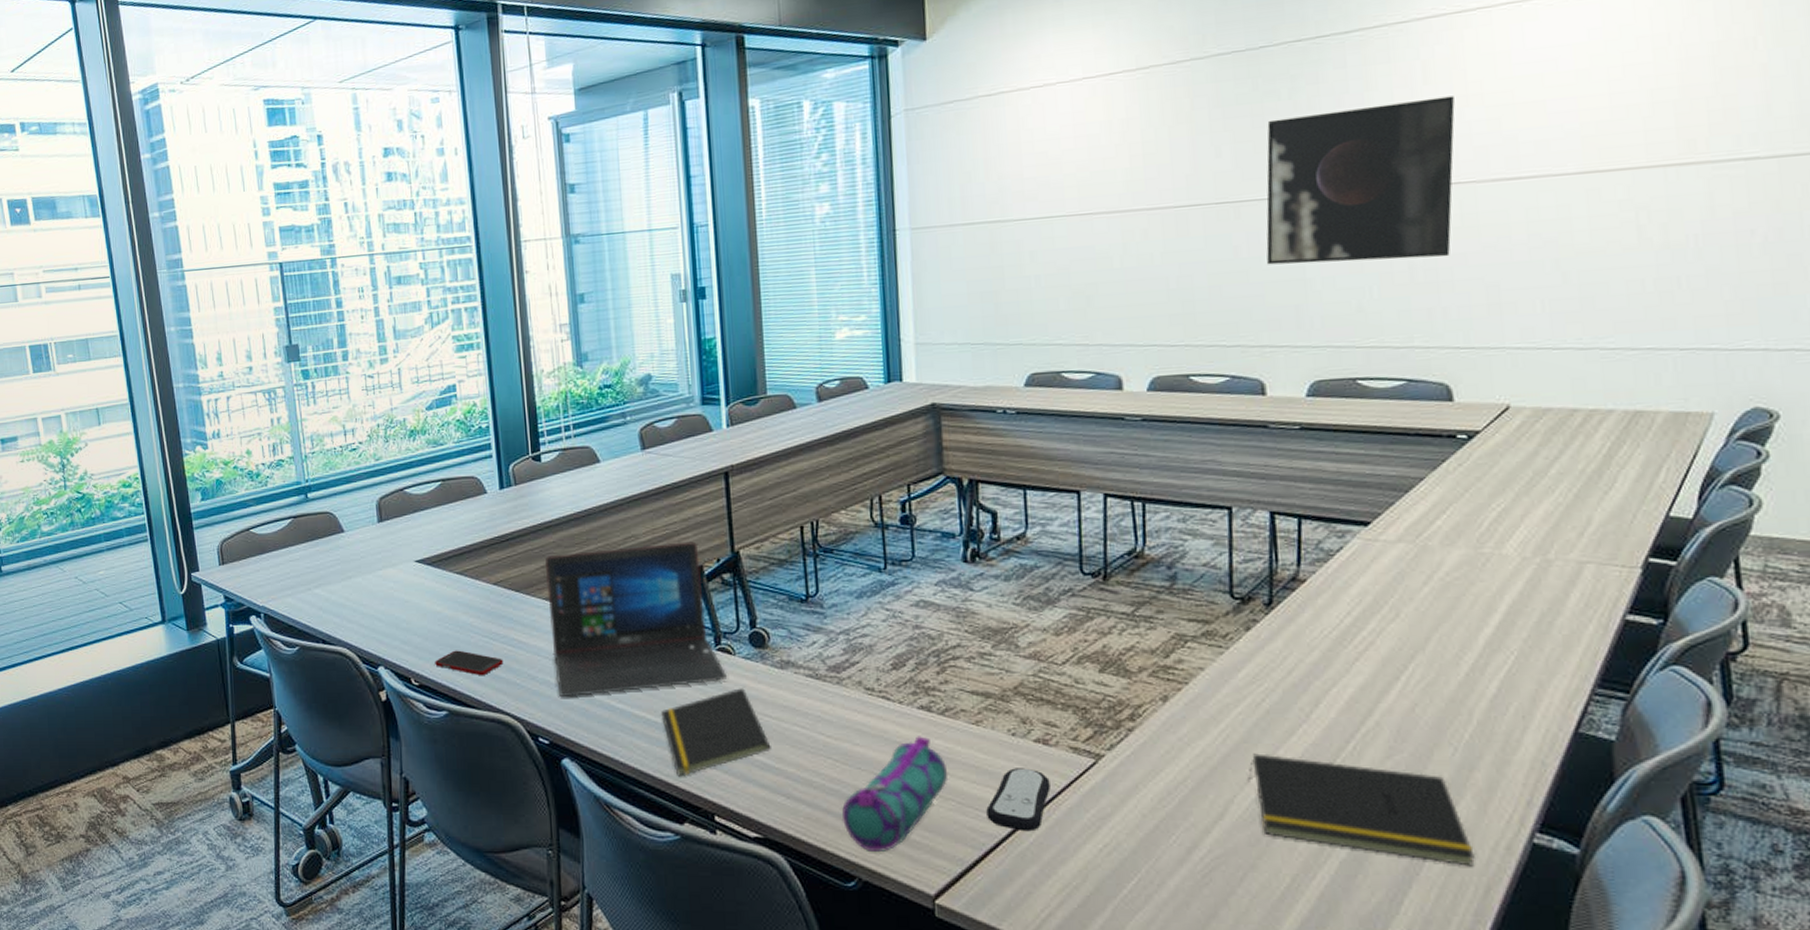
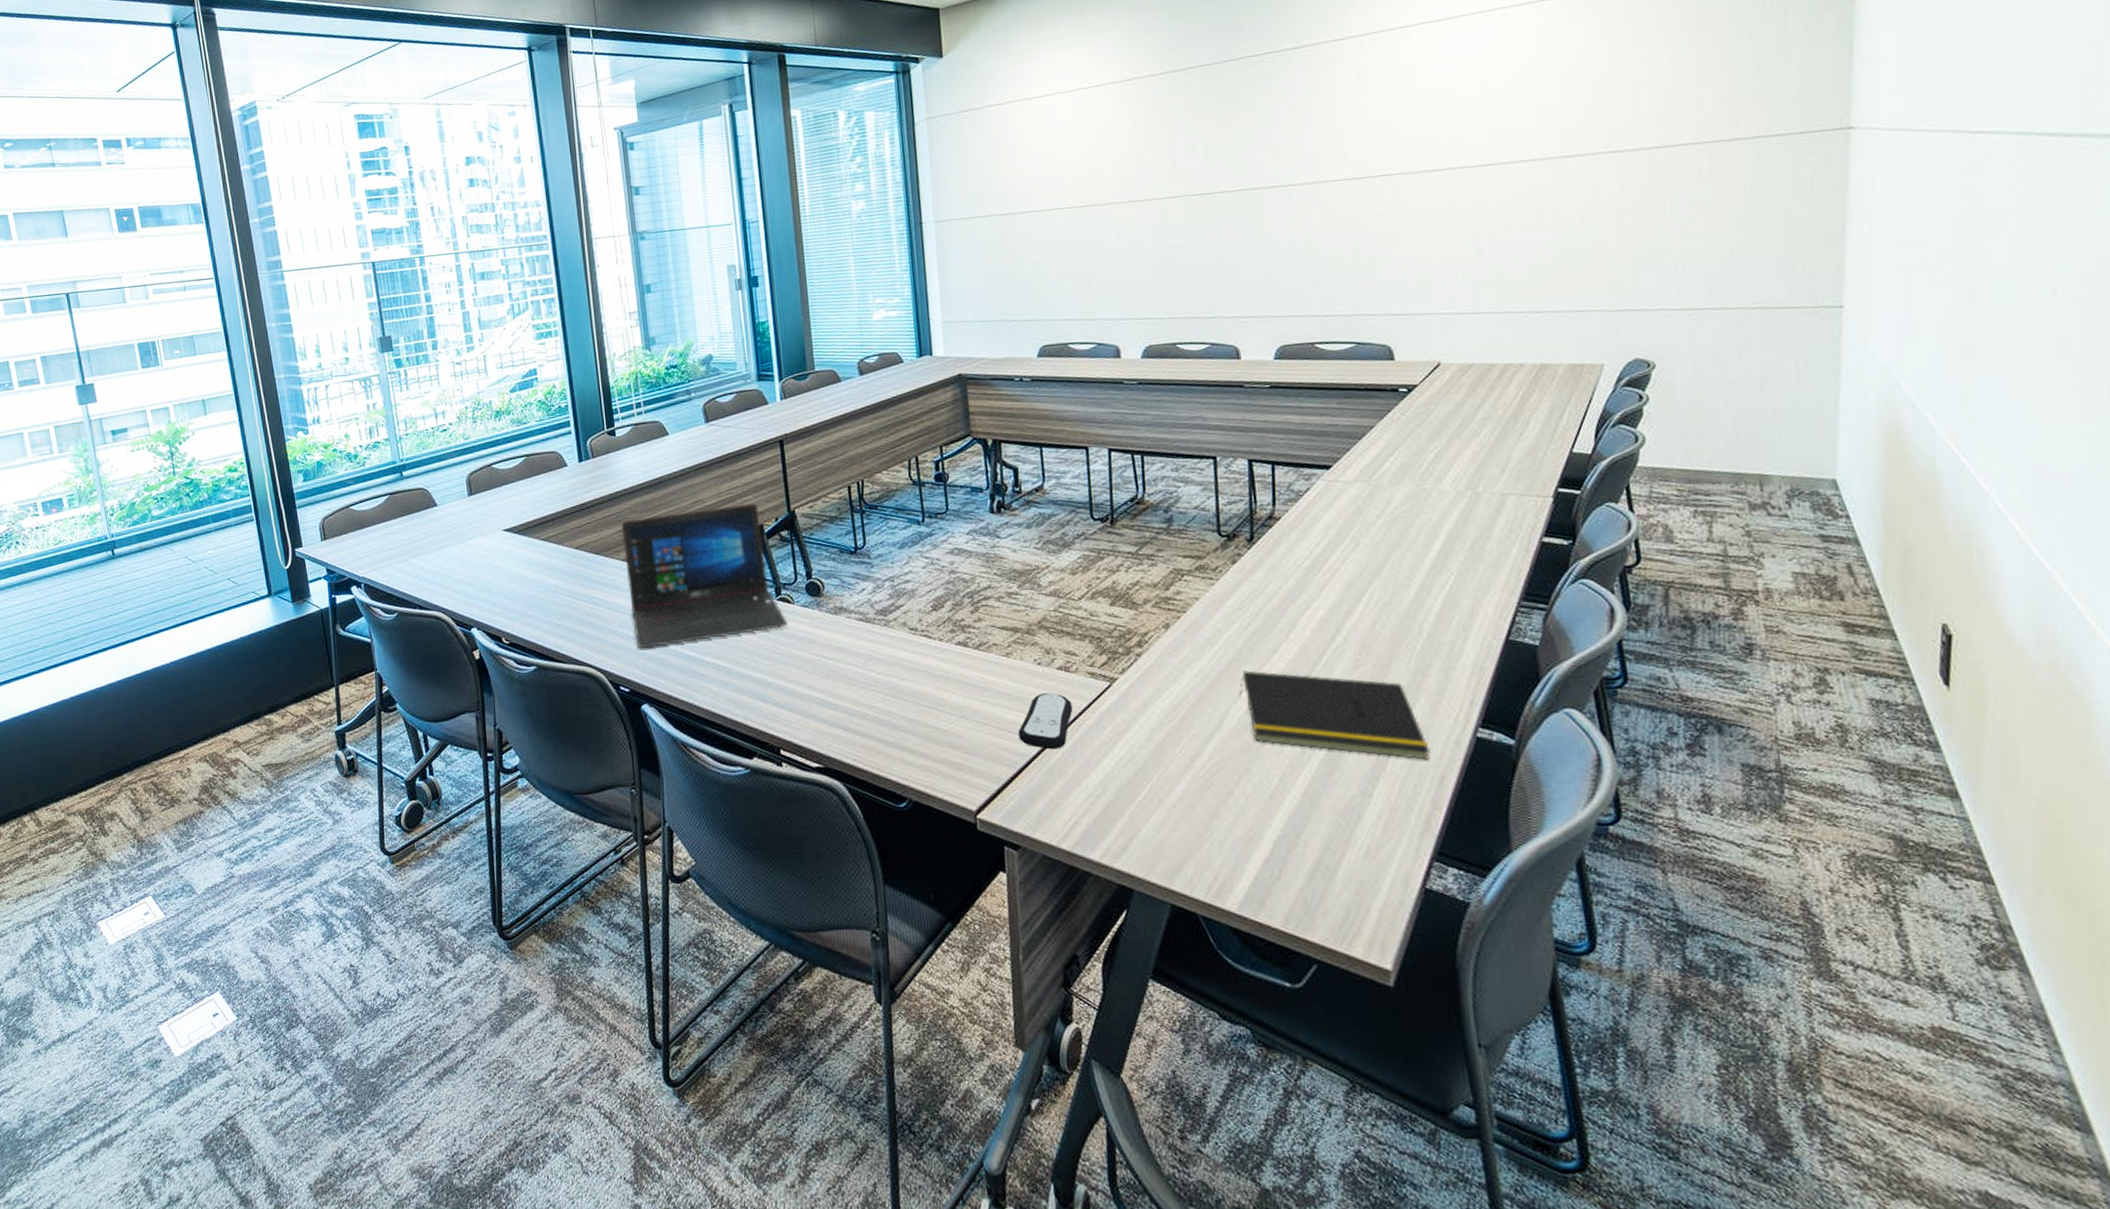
cell phone: present [435,650,504,676] -> none [523,610,586,633]
notepad: present [661,688,771,777] -> none [730,633,829,716]
pencil case: present [841,736,949,853] -> none [892,669,985,776]
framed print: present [1266,96,1455,265] -> none [1232,101,1387,247]

